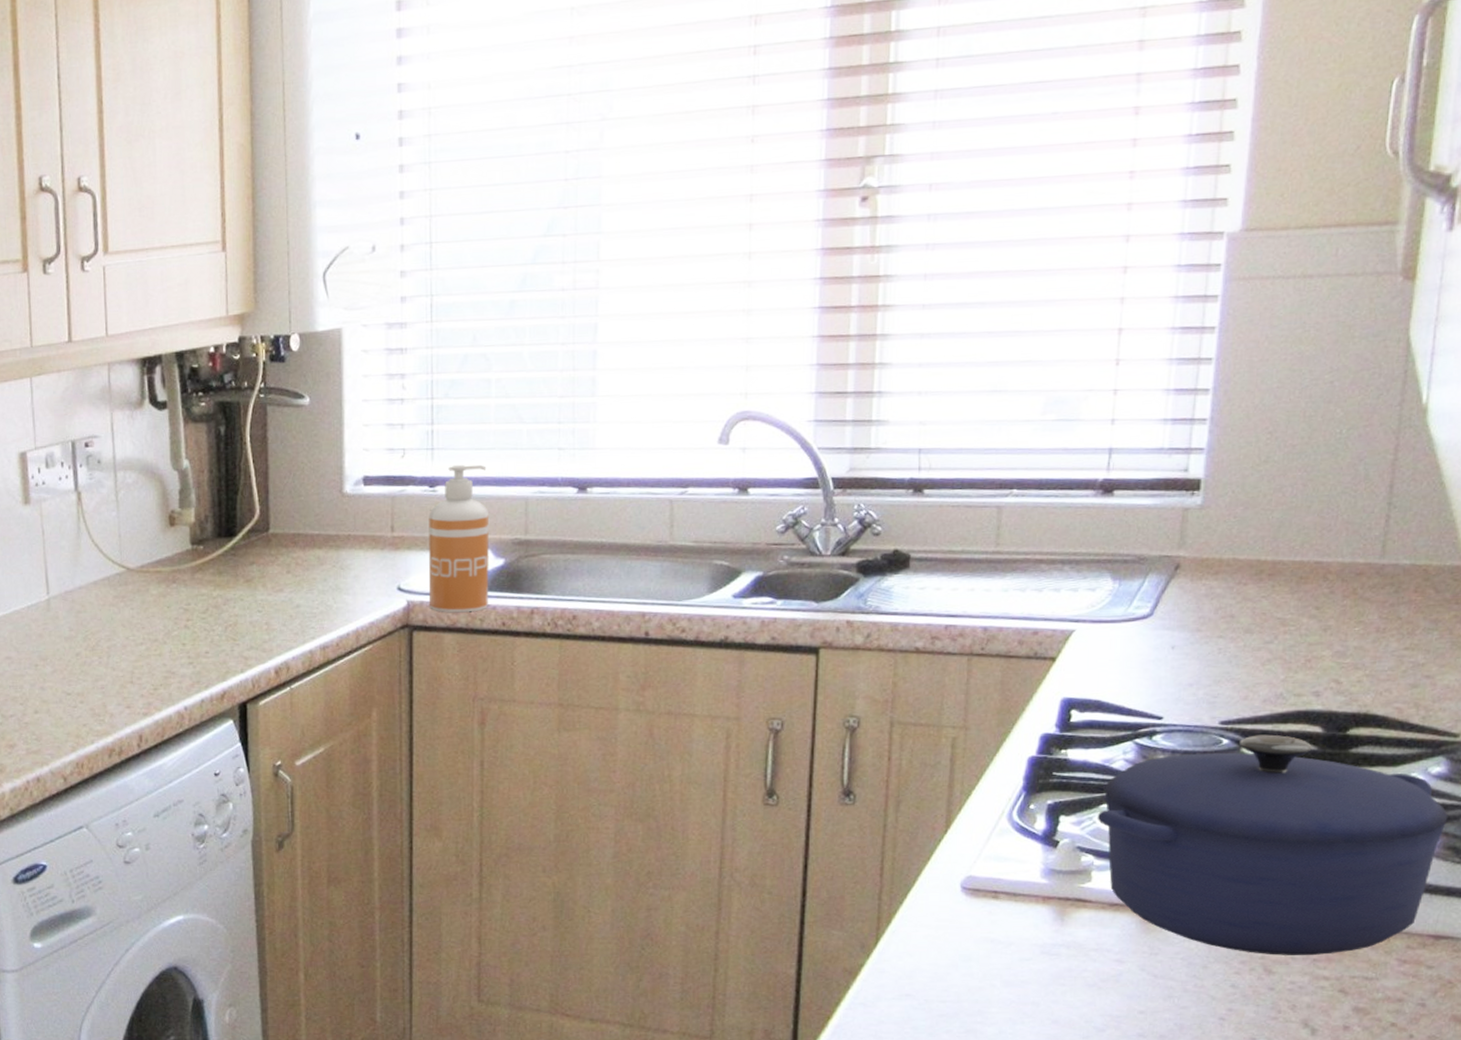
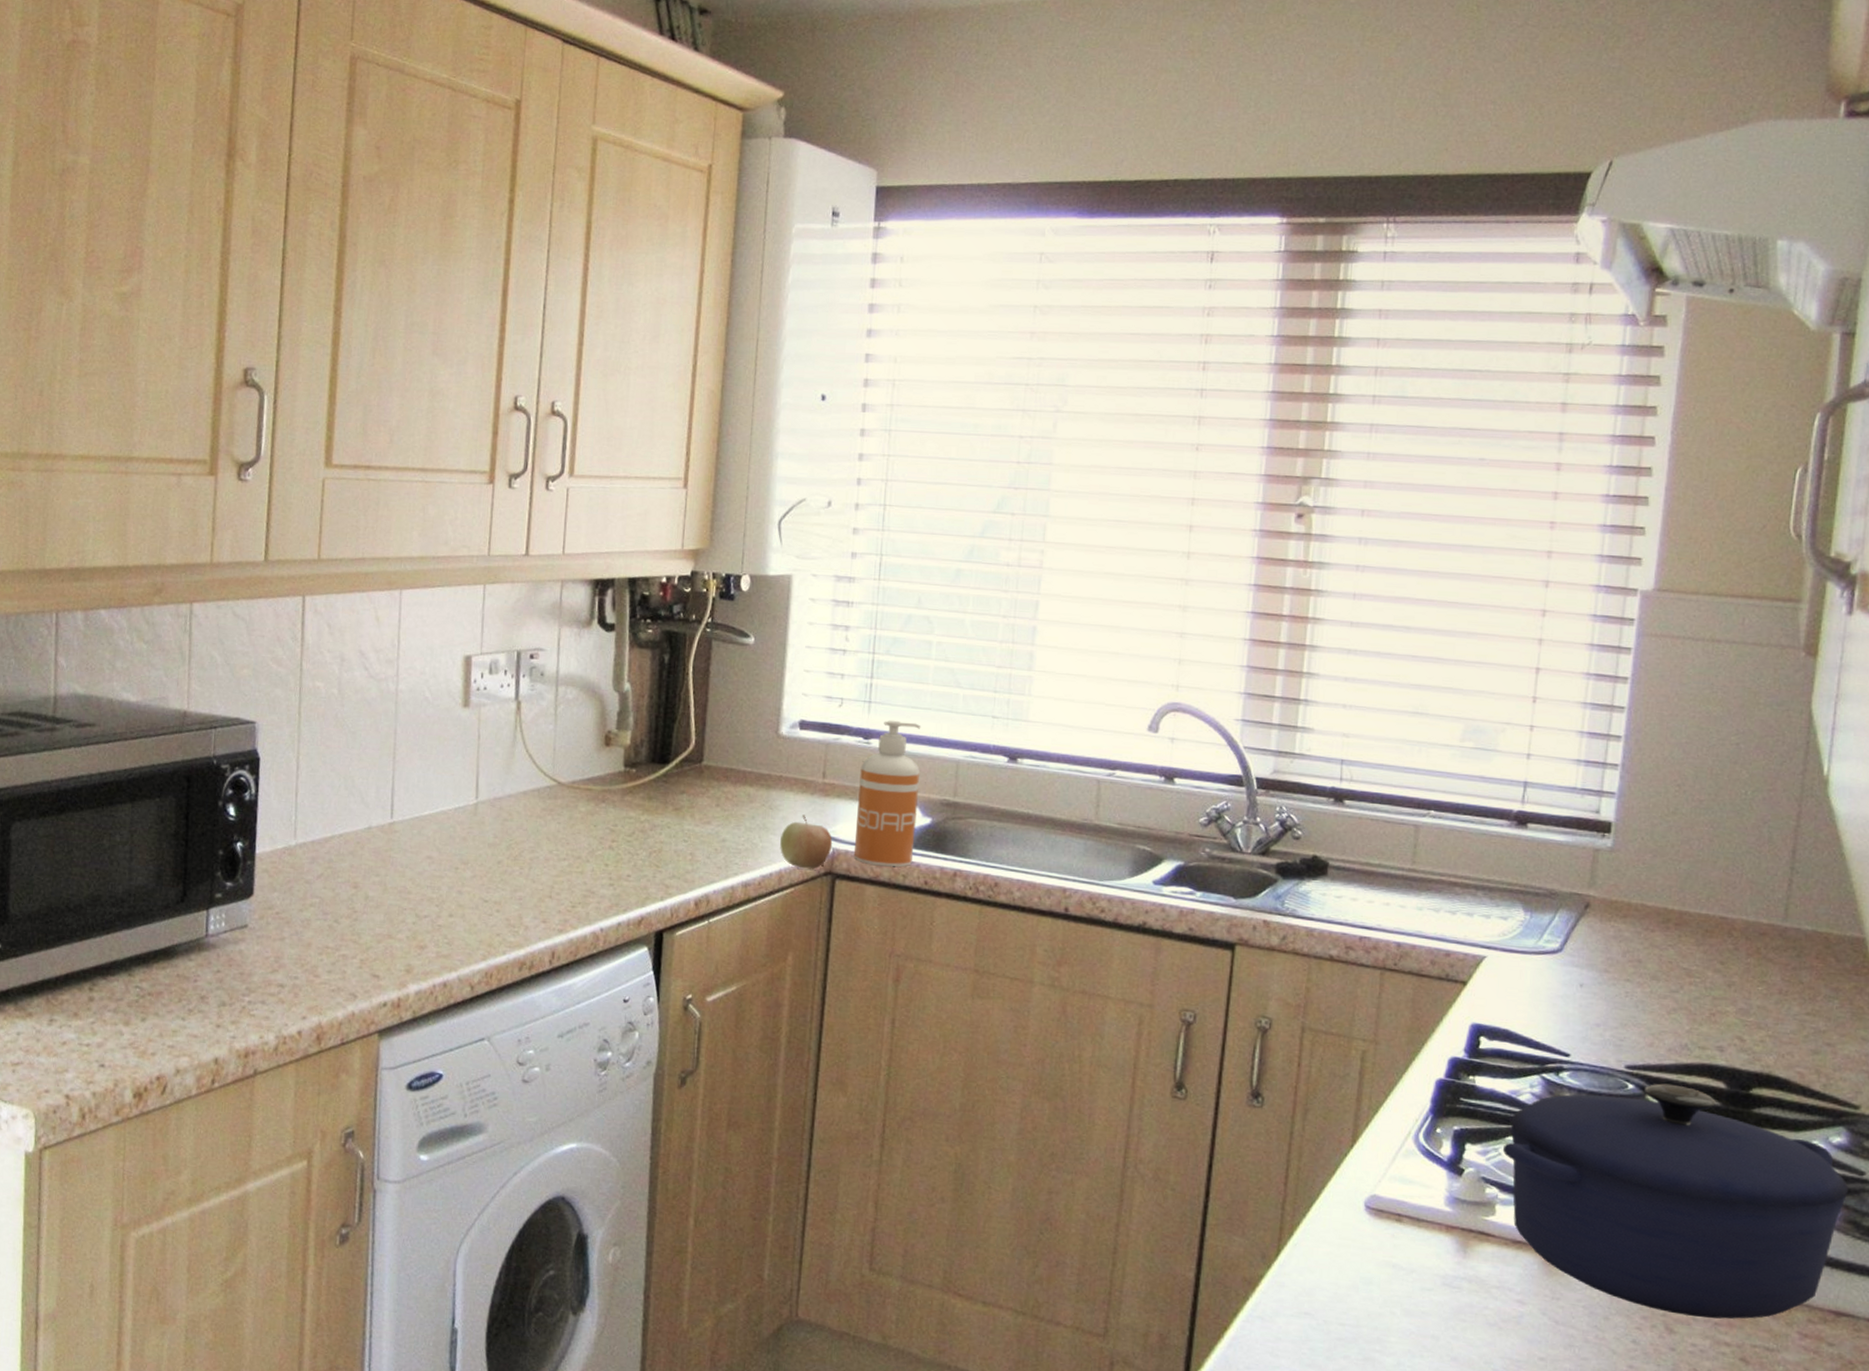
fruit: none [354,571,407,625] -> present [780,814,833,870]

